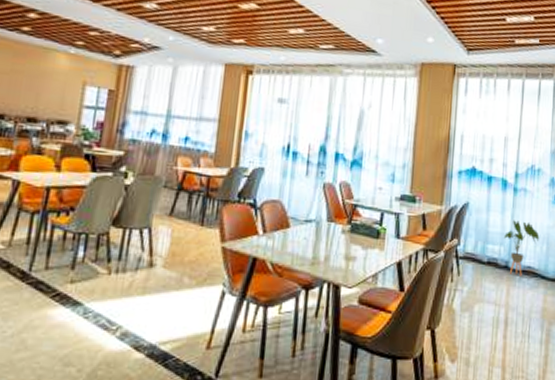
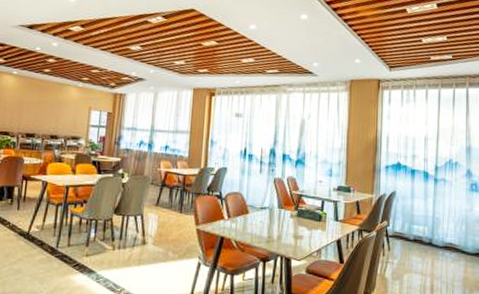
house plant: present [504,220,540,276] -> none [427,205,459,251]

